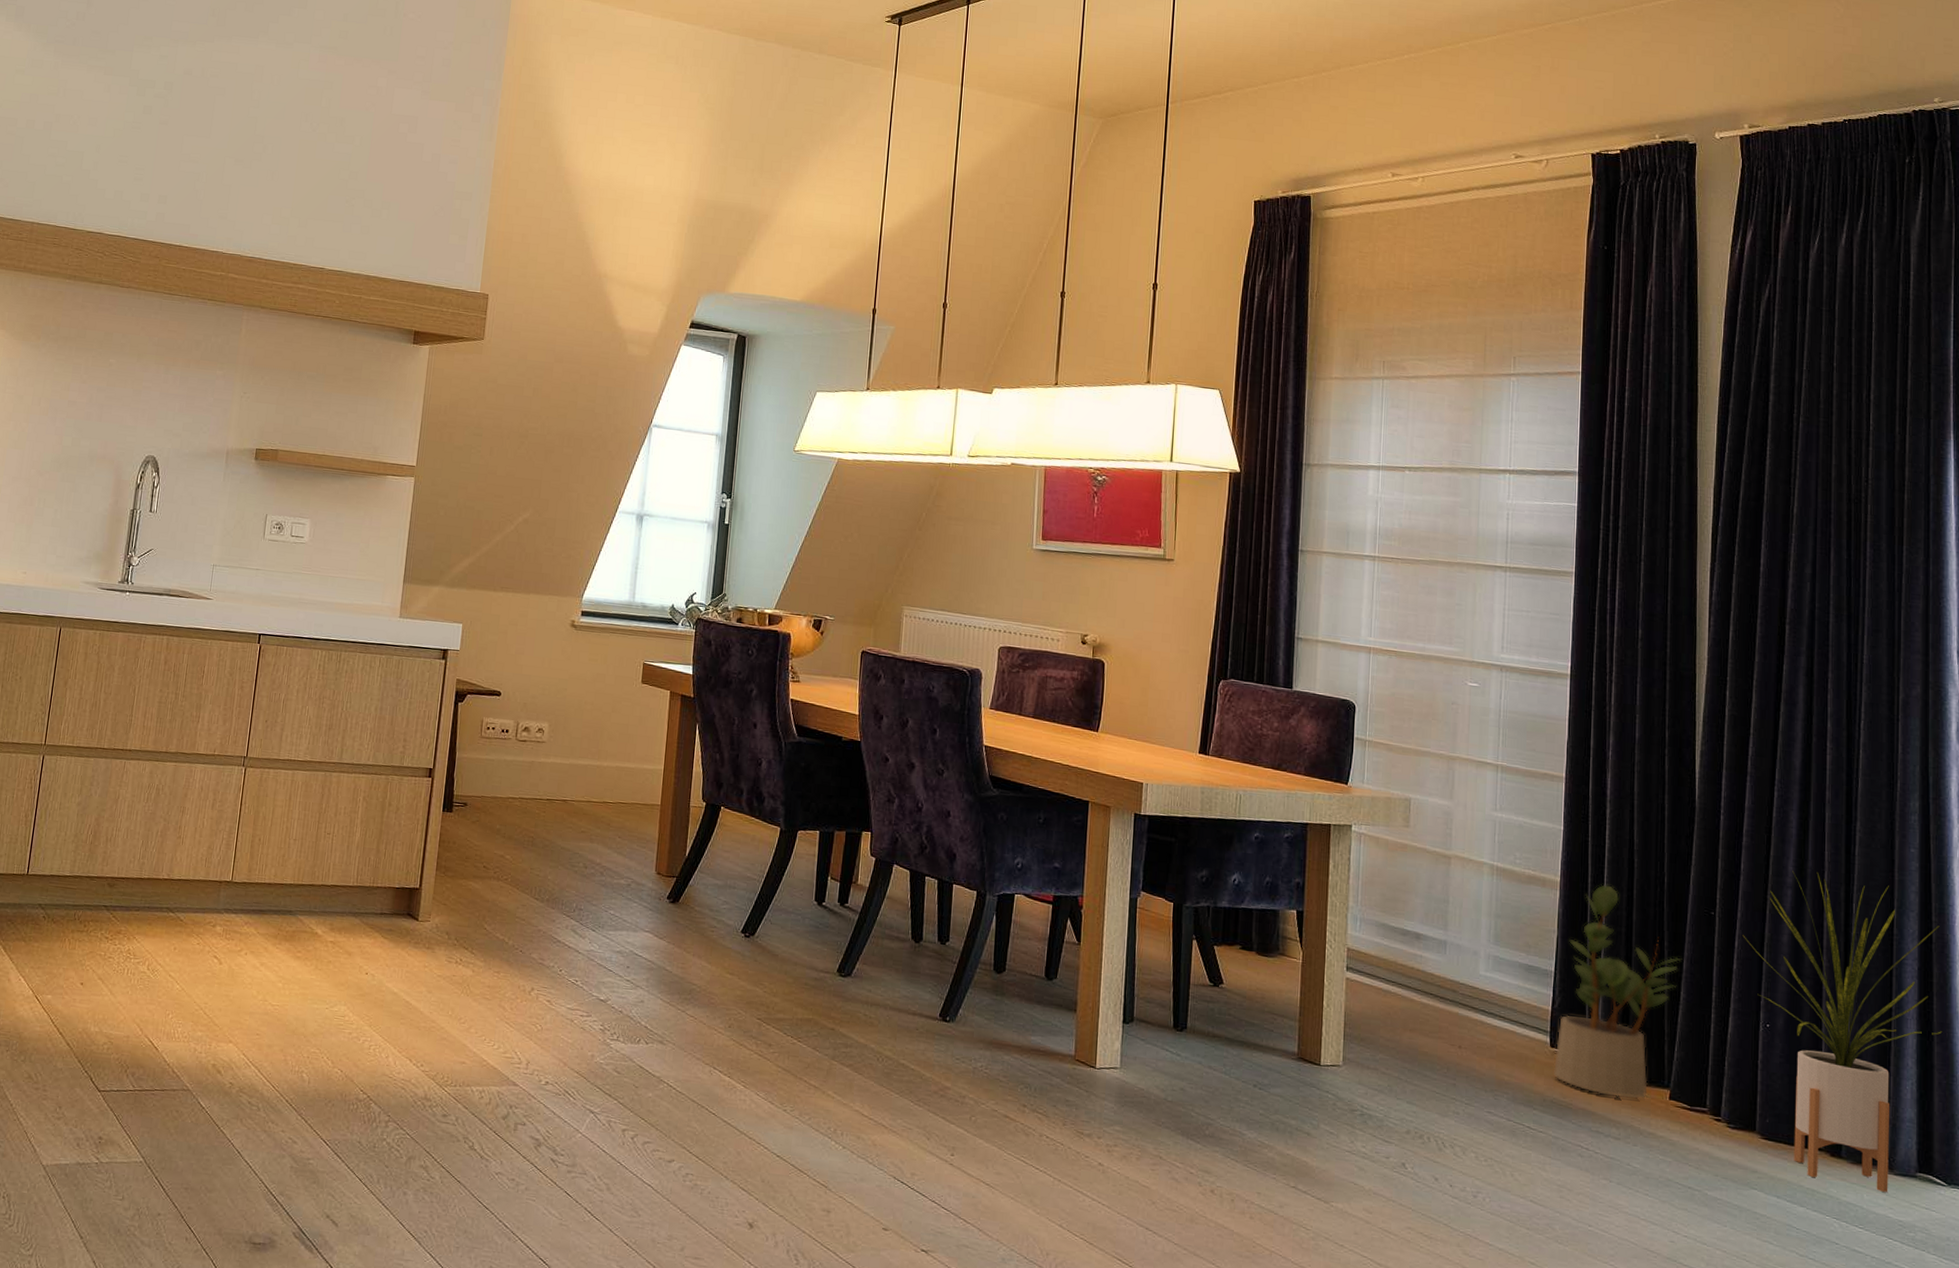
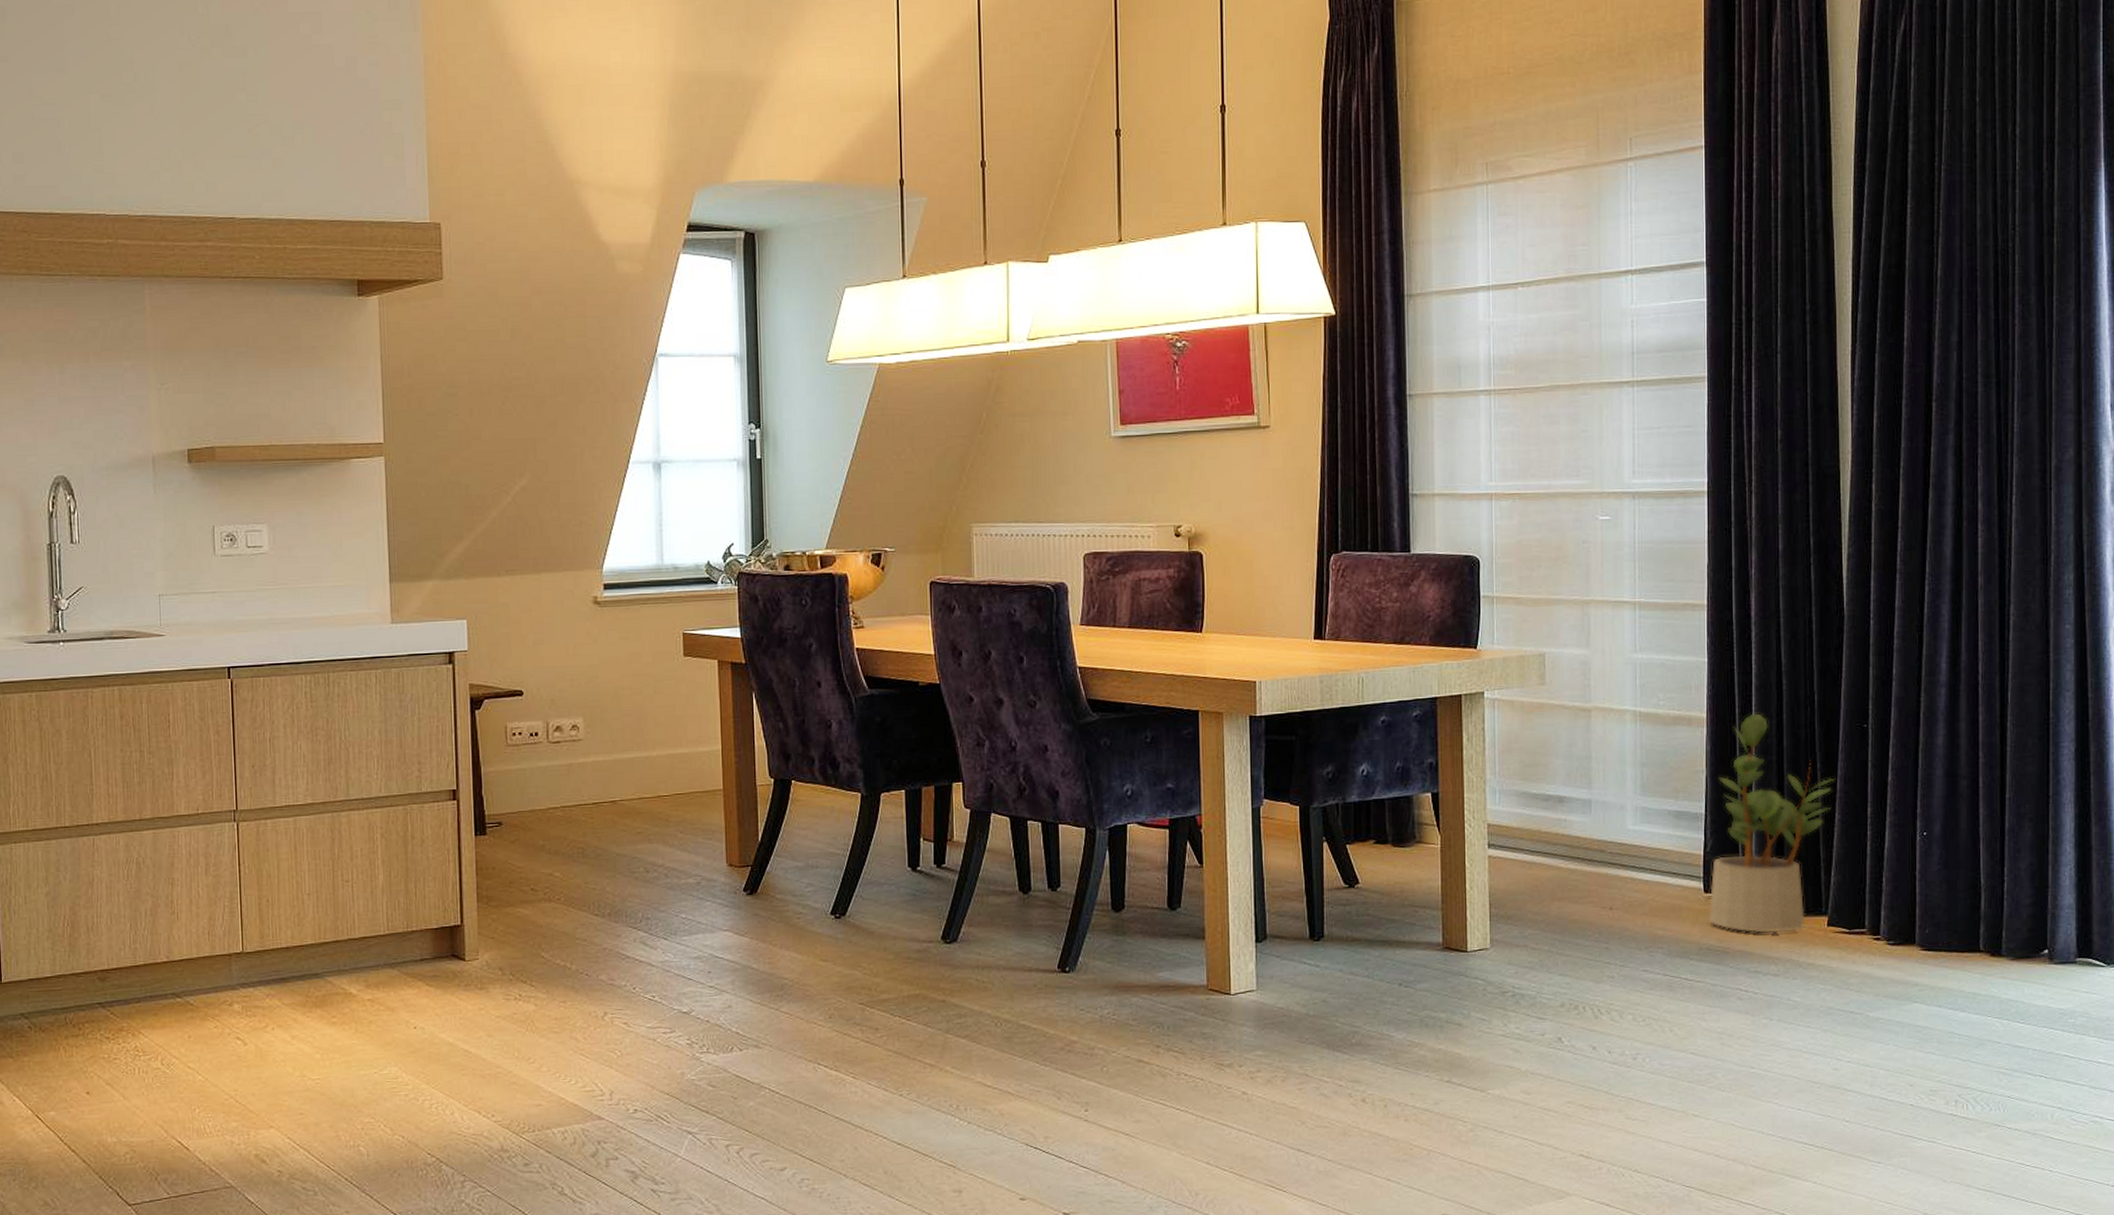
house plant: present [1743,871,1943,1192] -> none [1897,665,2100,983]

